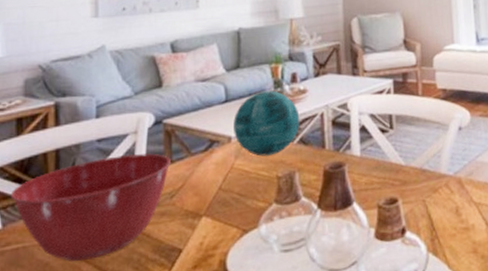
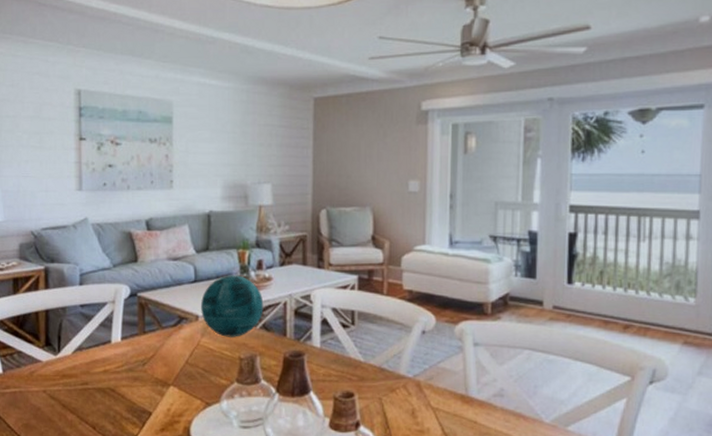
mixing bowl: present [10,153,171,261] -> none [9,321,143,410]

